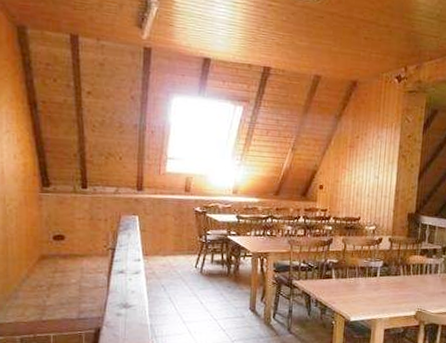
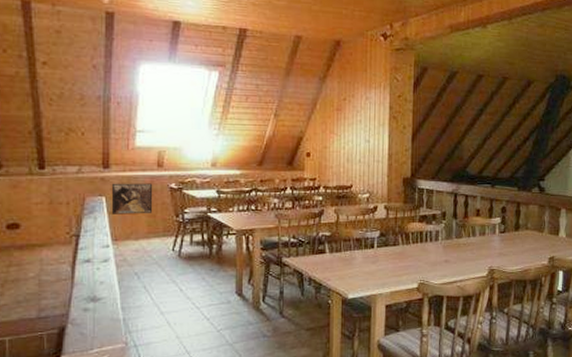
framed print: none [143,204,181,234] -> present [111,183,153,214]

